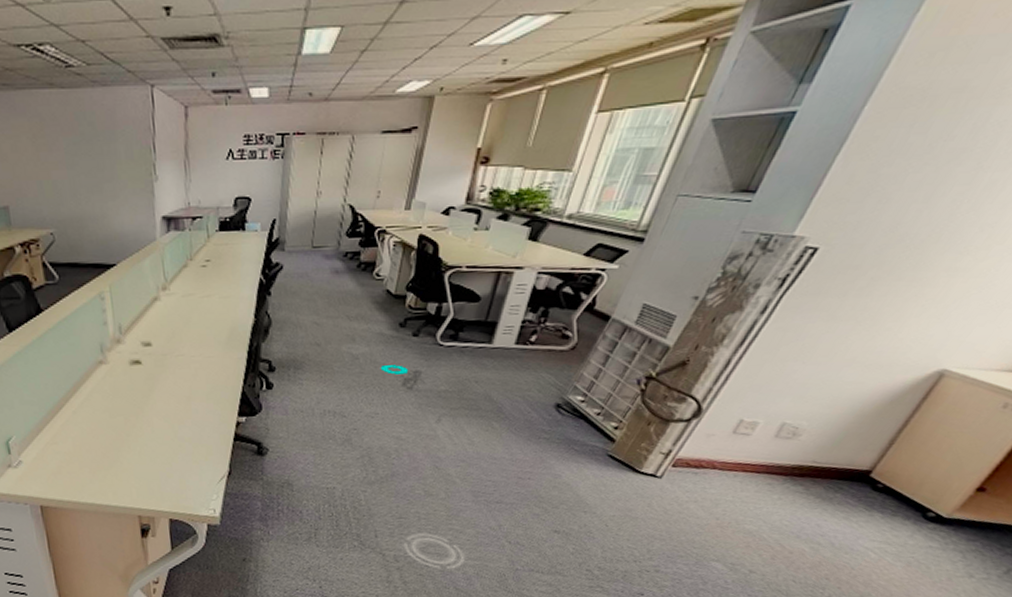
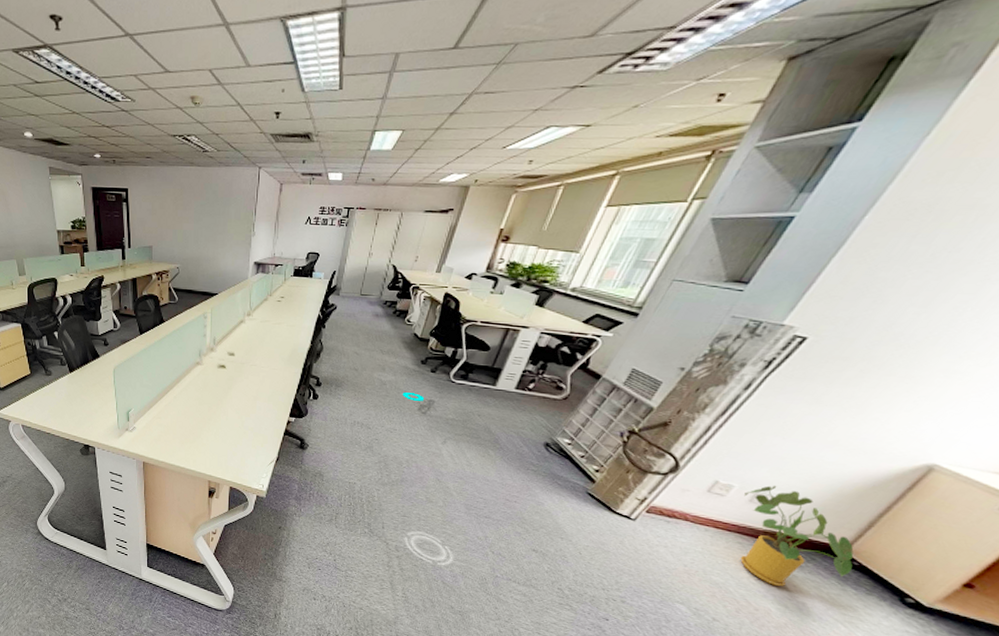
house plant: none [770,416,878,524] -> present [740,485,854,586]

